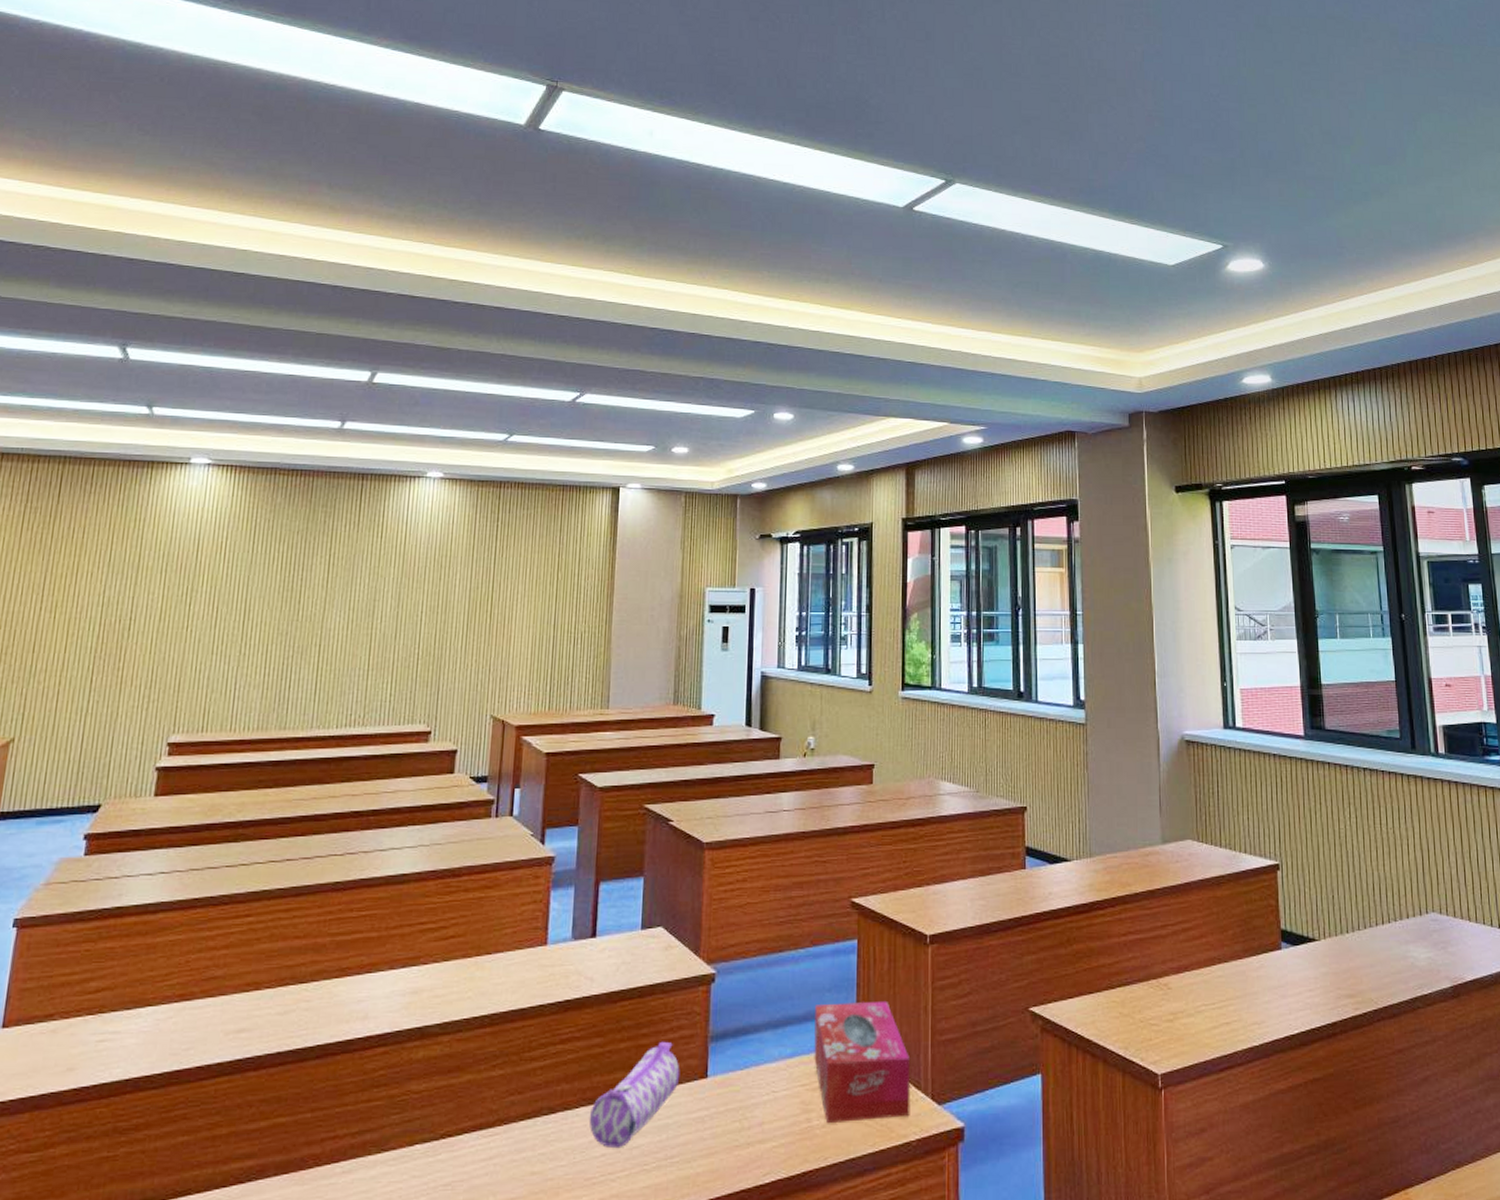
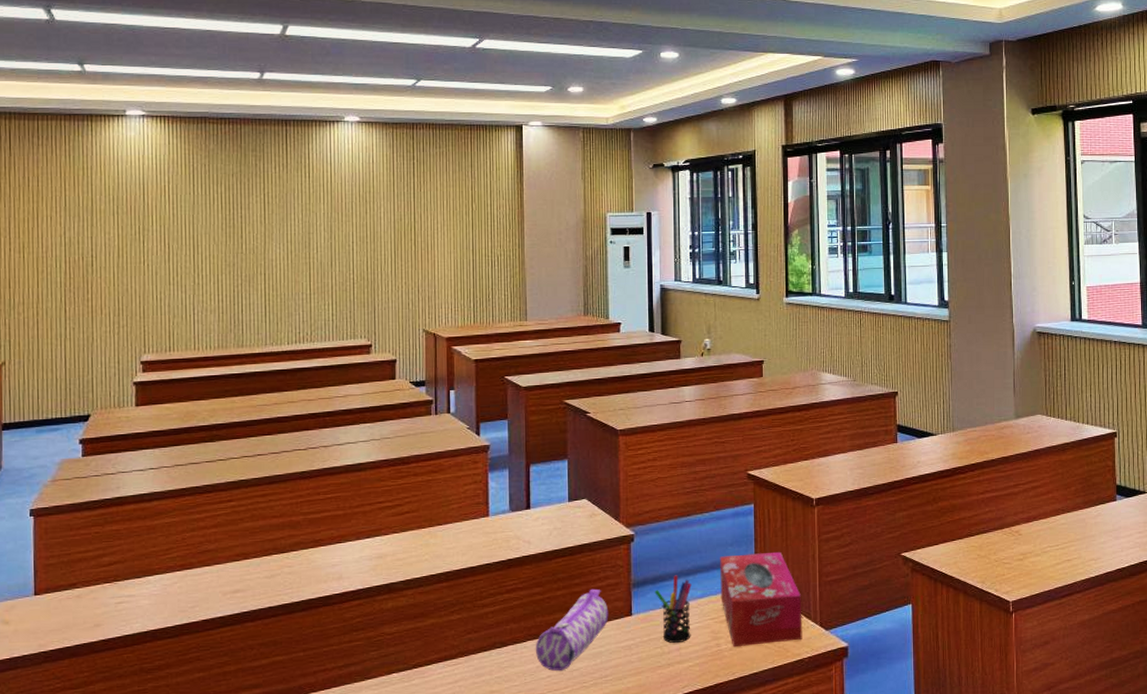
pen holder: none [736,1027,780,1115] -> present [655,575,692,643]

